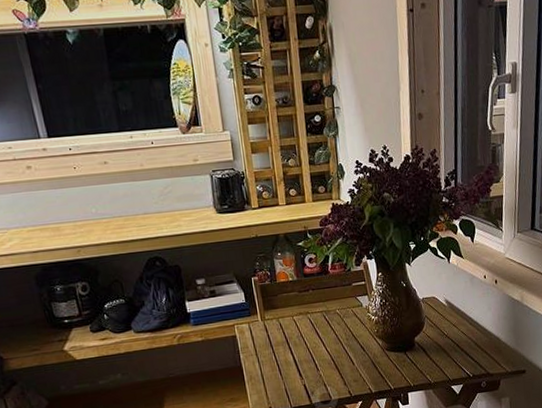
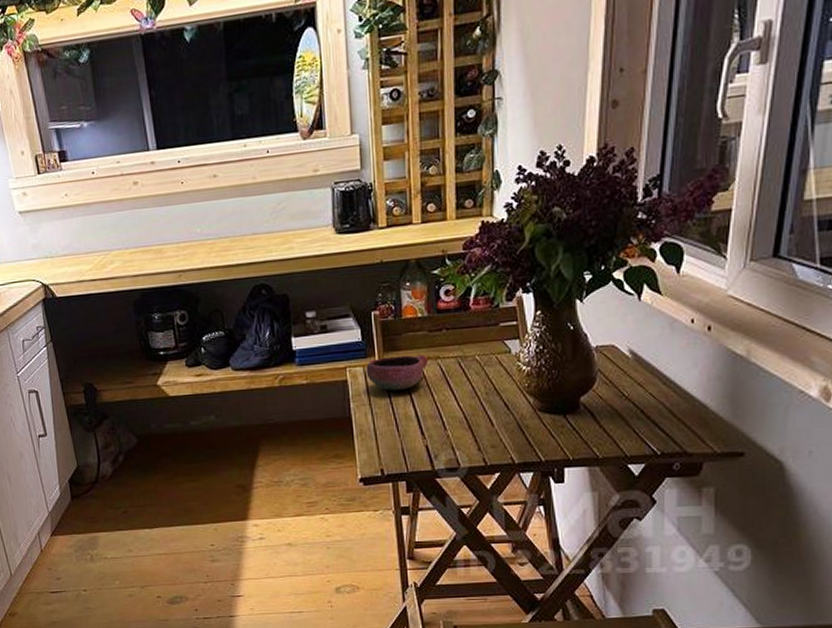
bowl: none [250,311,301,342] -> present [366,354,429,391]

